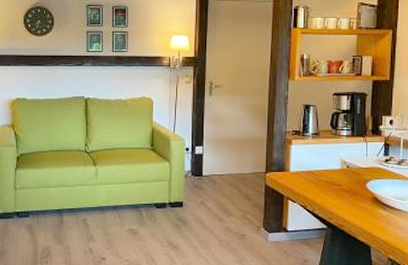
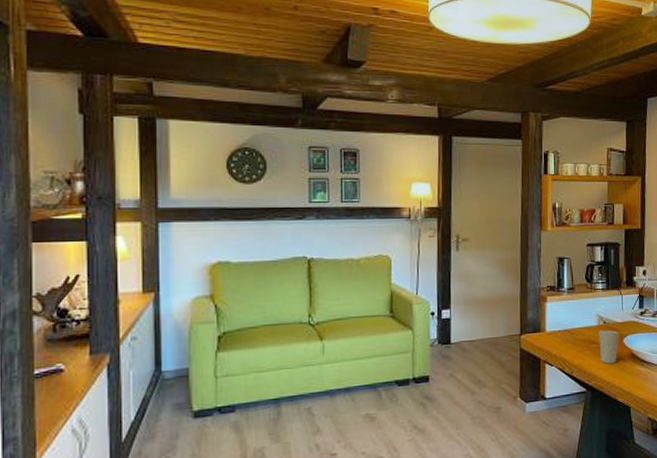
cup: none [342,173,362,205] -> present [599,330,619,364]

